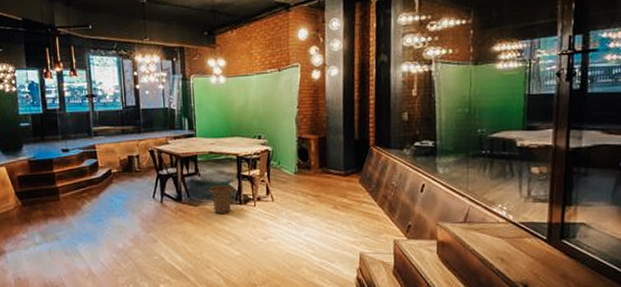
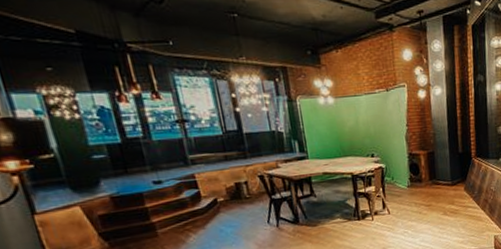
basket: present [209,184,235,215] -> none [326,203,352,232]

